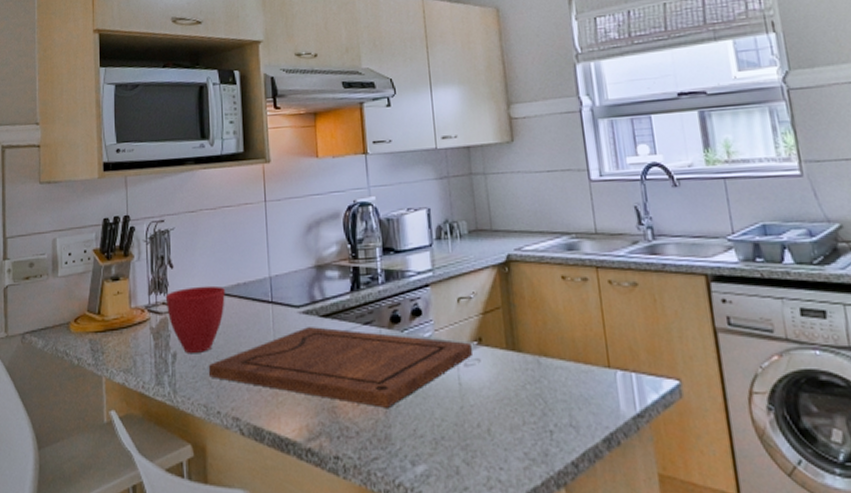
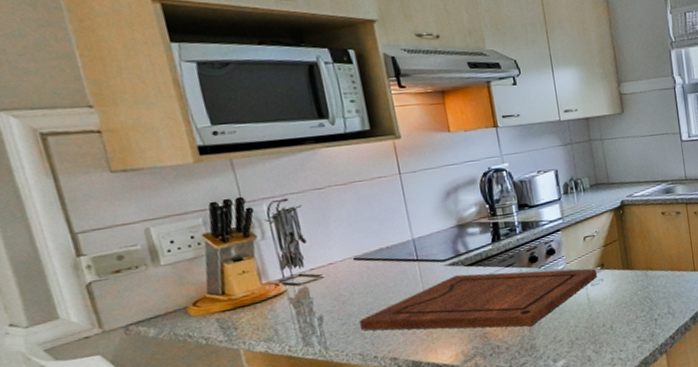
cup: present [165,285,225,353] -> none [301,253,369,315]

